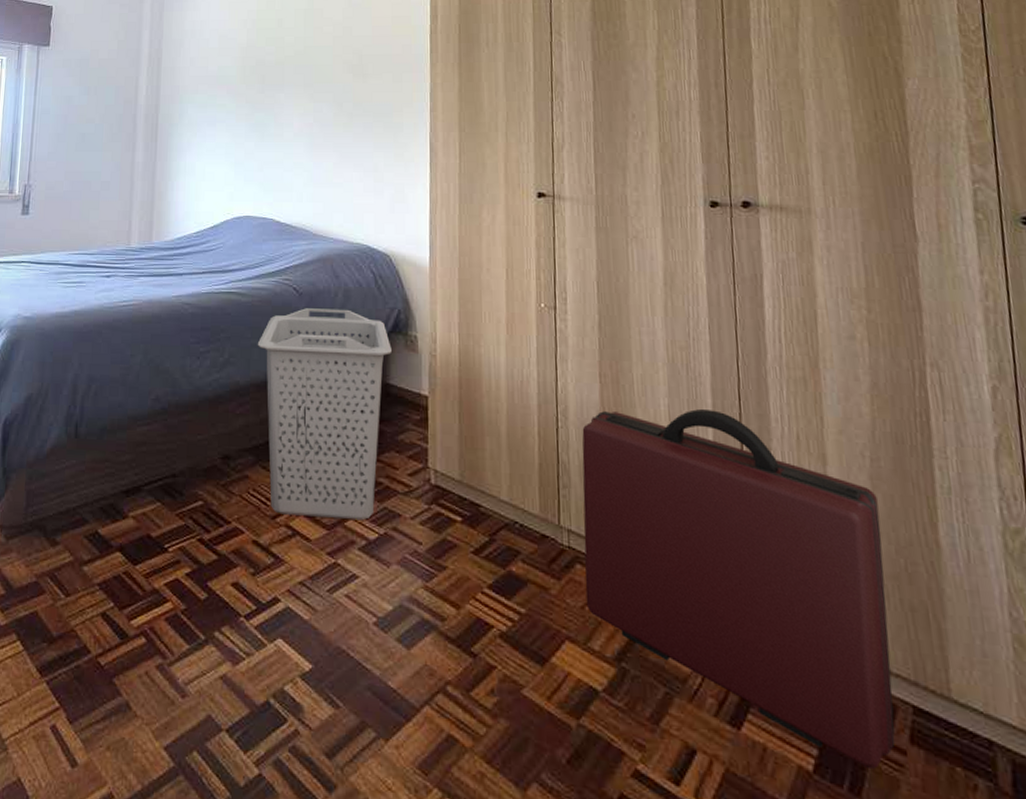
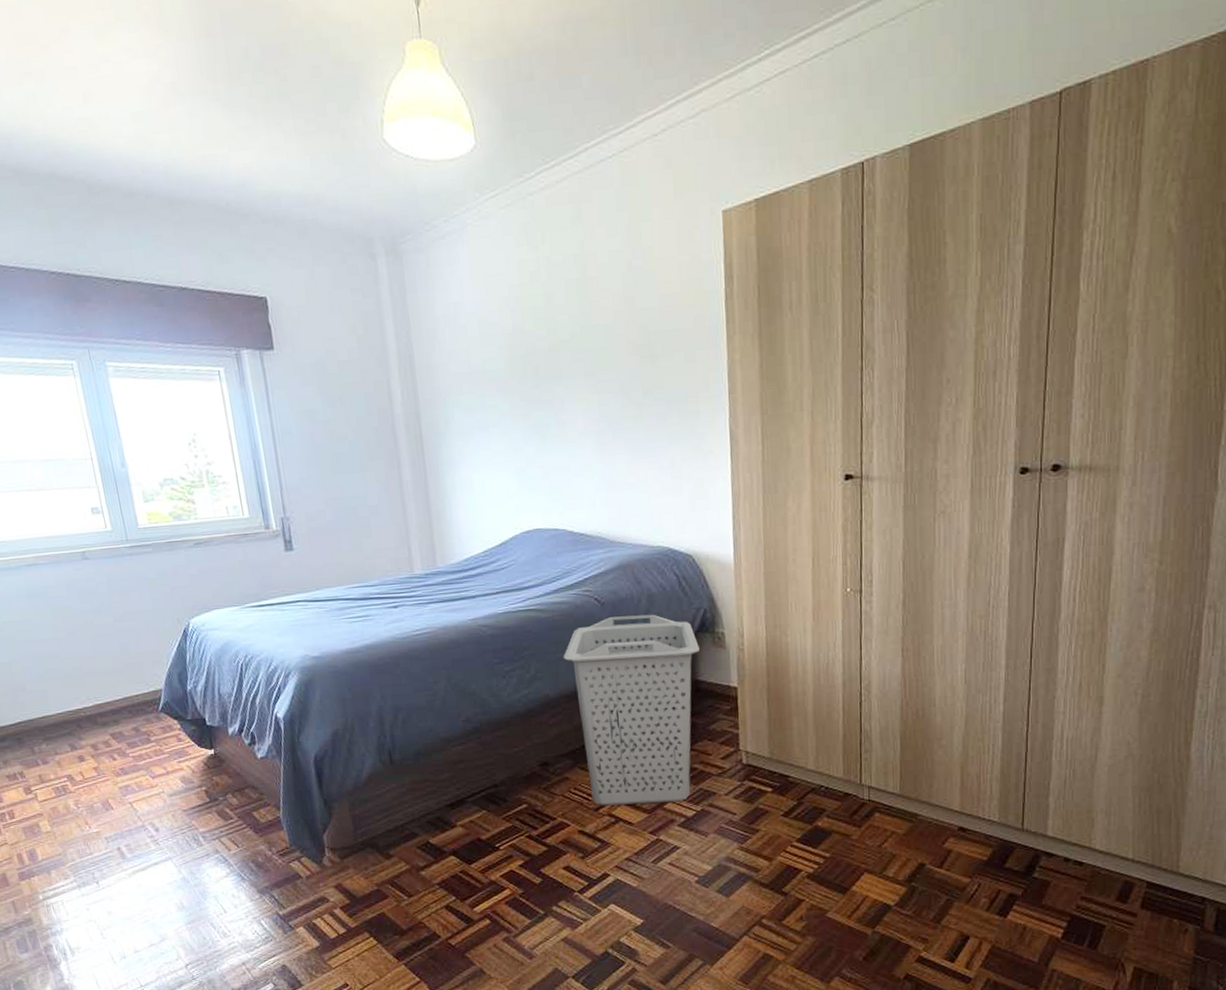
briefcase: present [582,408,895,769] -> none [882,669,1143,929]

